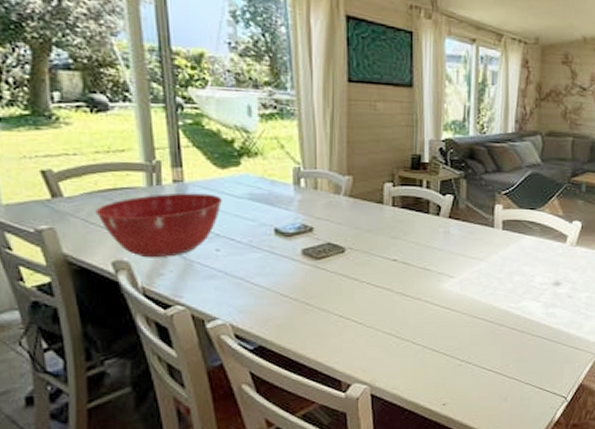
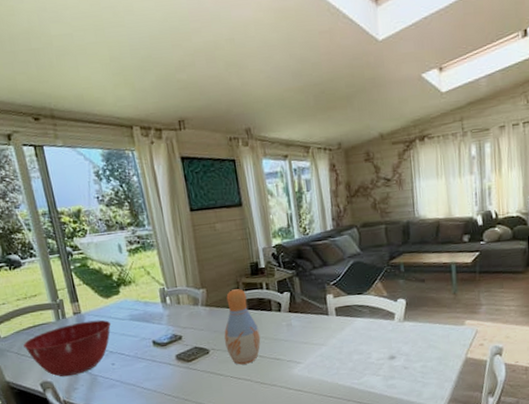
vase: none [367,182,411,271] -> present [224,289,261,365]

